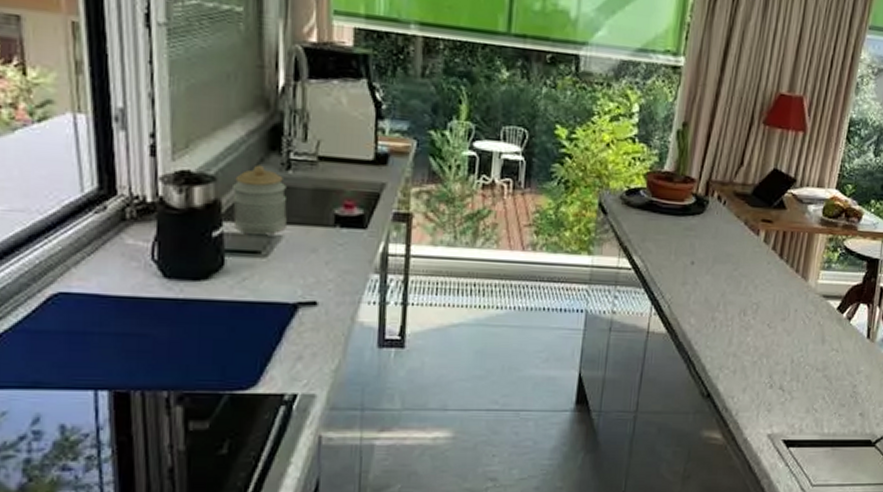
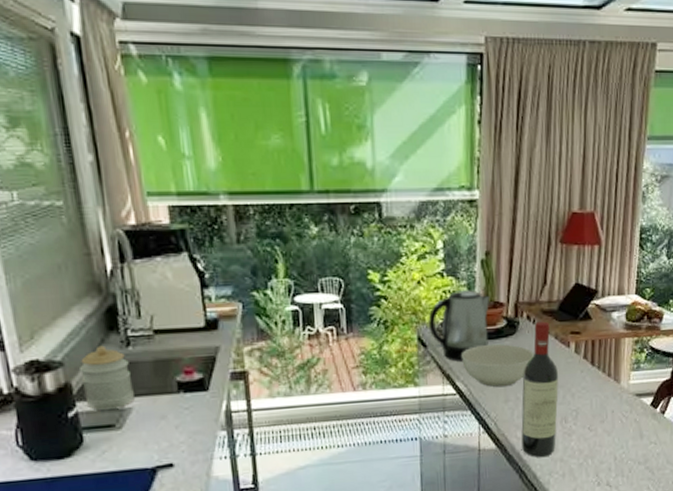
kettle: none [612,159,682,235] -> present [428,290,490,361]
bowl: none [641,220,721,269] -> present [460,344,535,387]
wine bottle: none [694,203,744,349] -> present [521,321,559,457]

